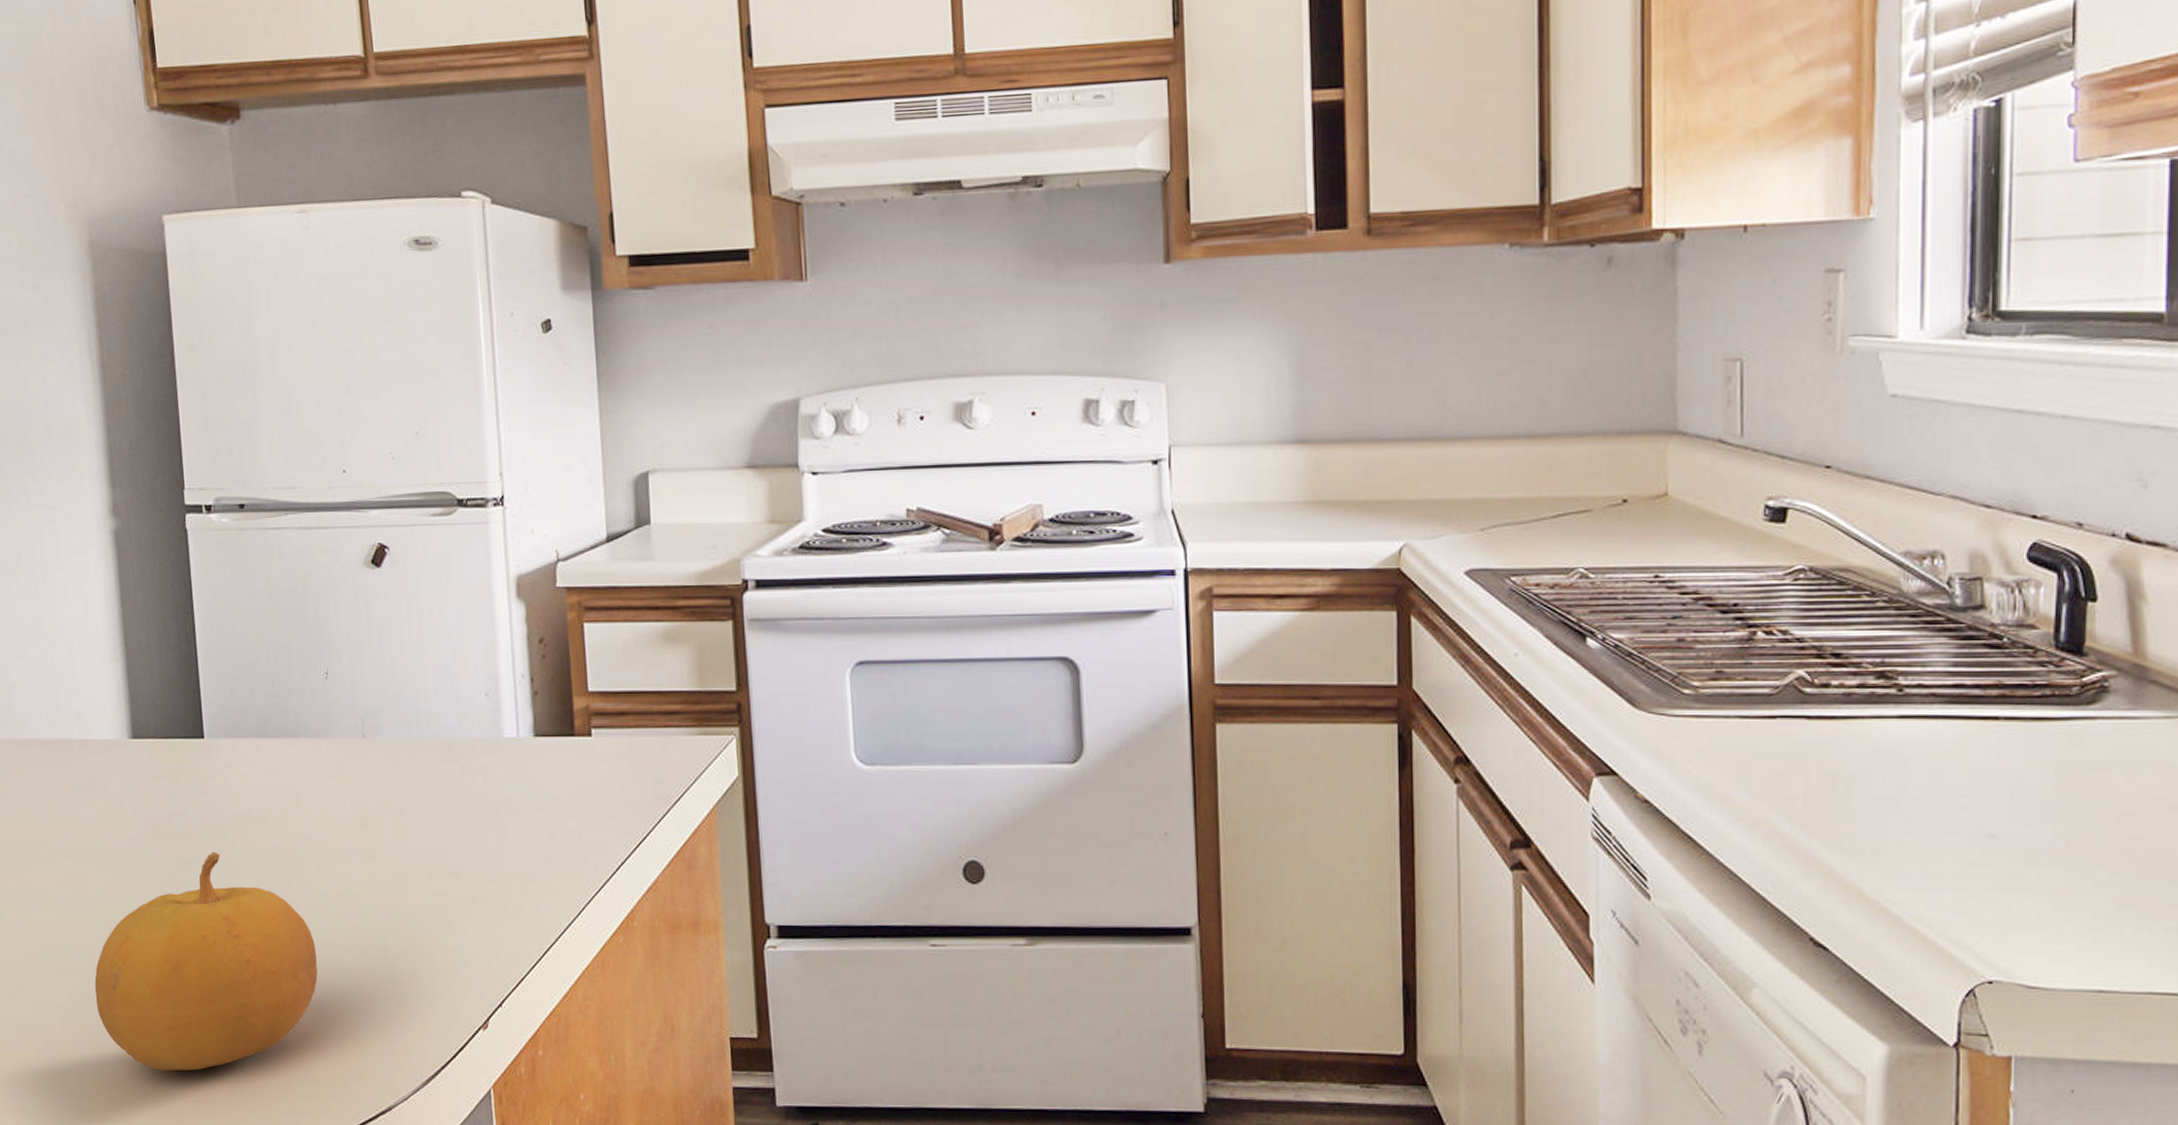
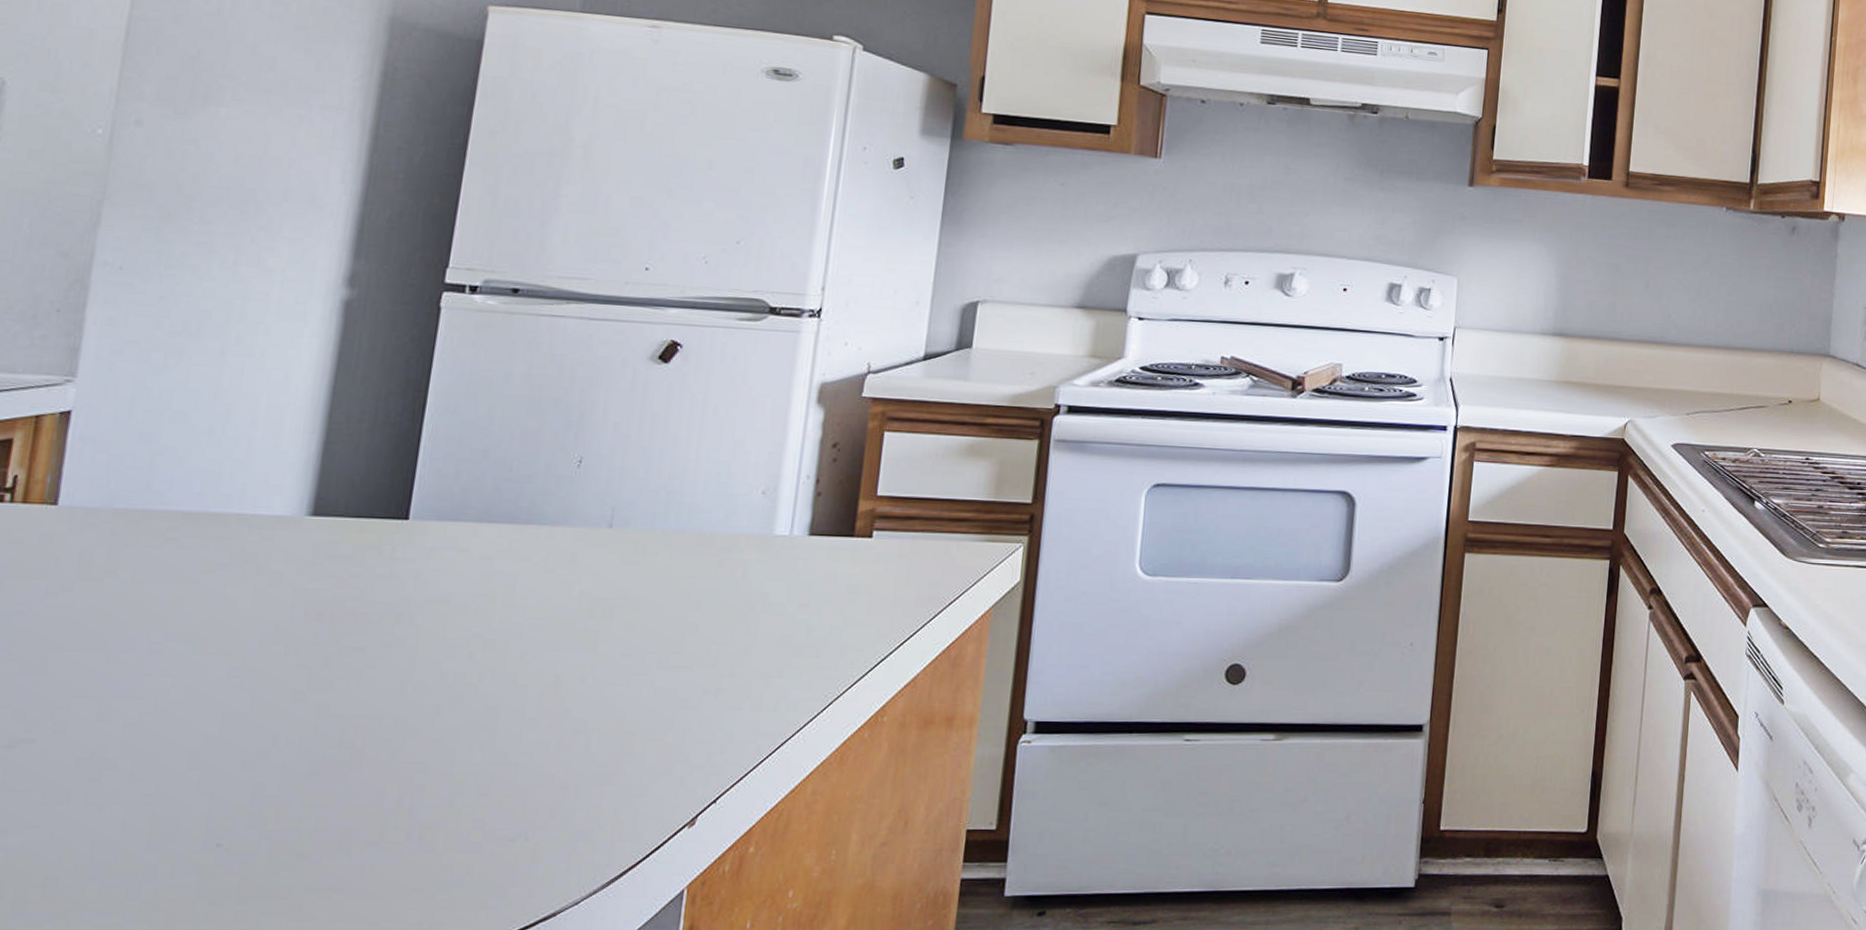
fruit: present [94,851,318,1071] -> none [181,639,500,882]

